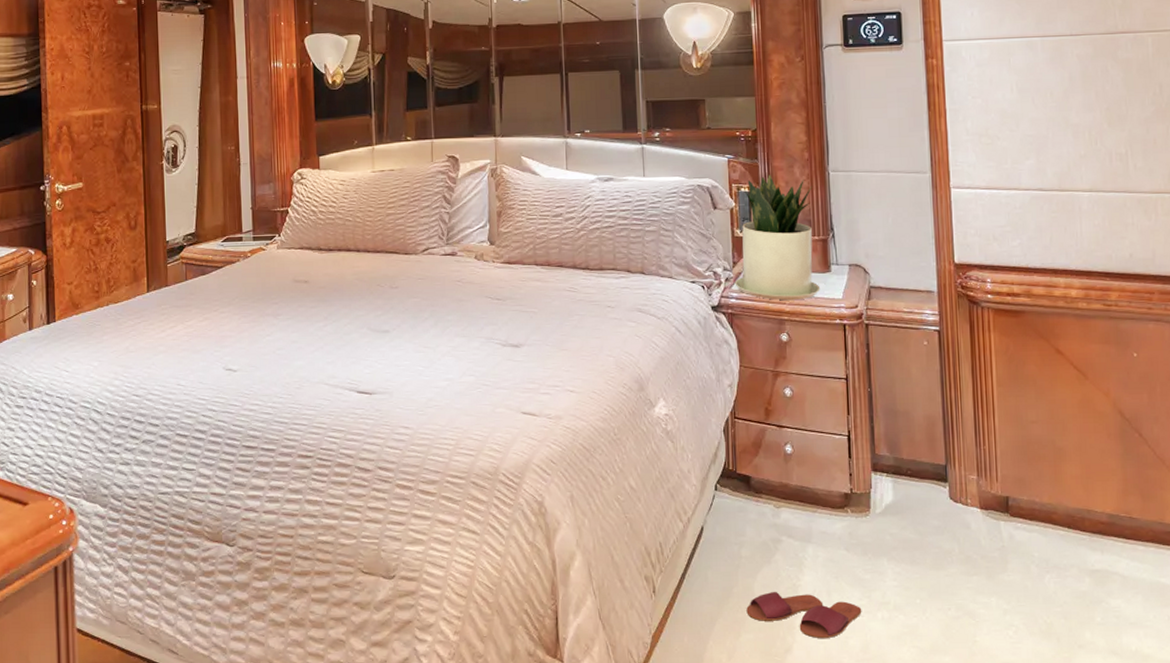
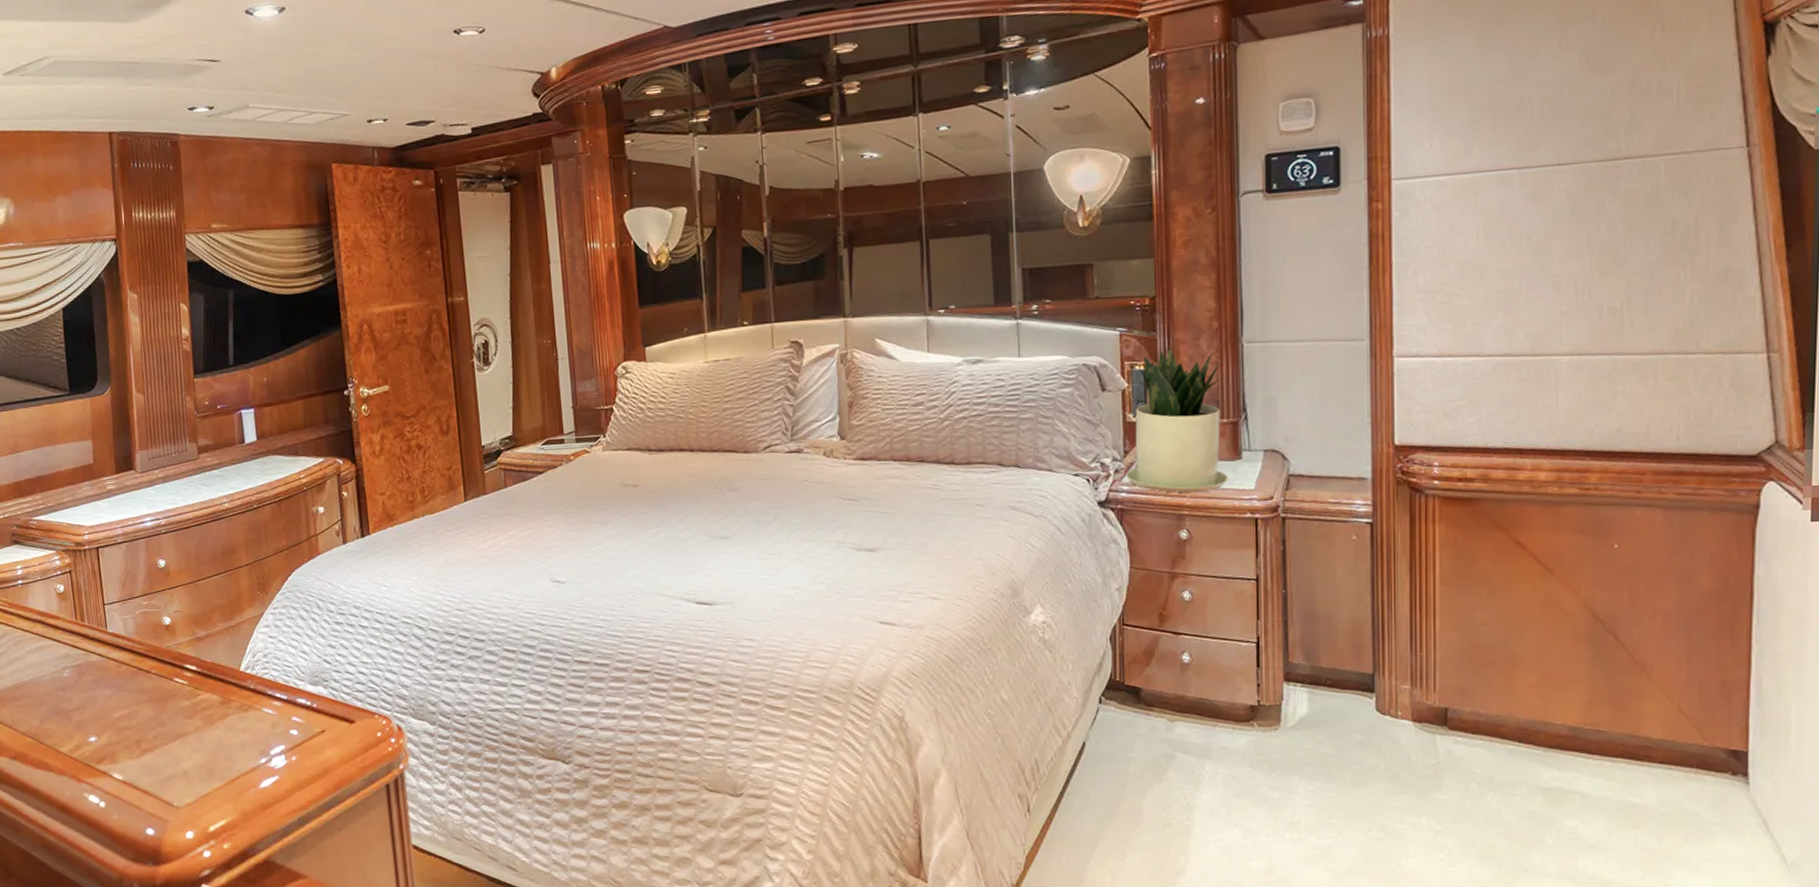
slippers: present [746,591,862,638] -> none [1133,810,1267,859]

